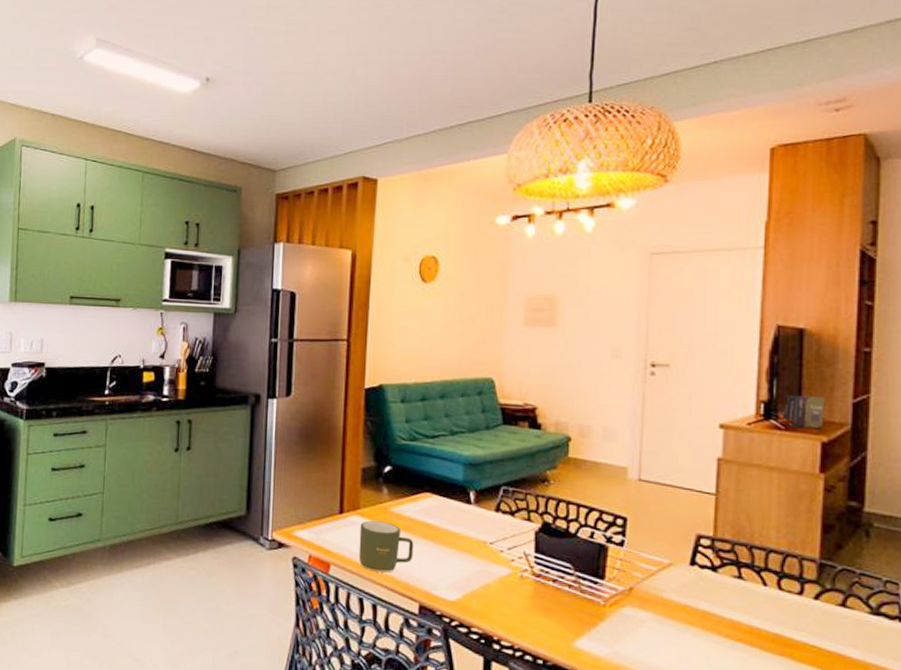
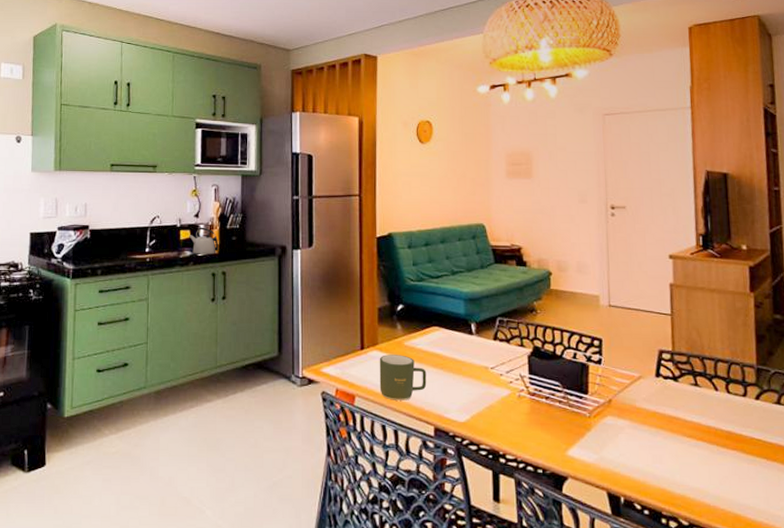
kettle: none [153,369,185,401] -> present [189,227,219,256]
books: present [782,395,824,432] -> none [717,228,749,258]

